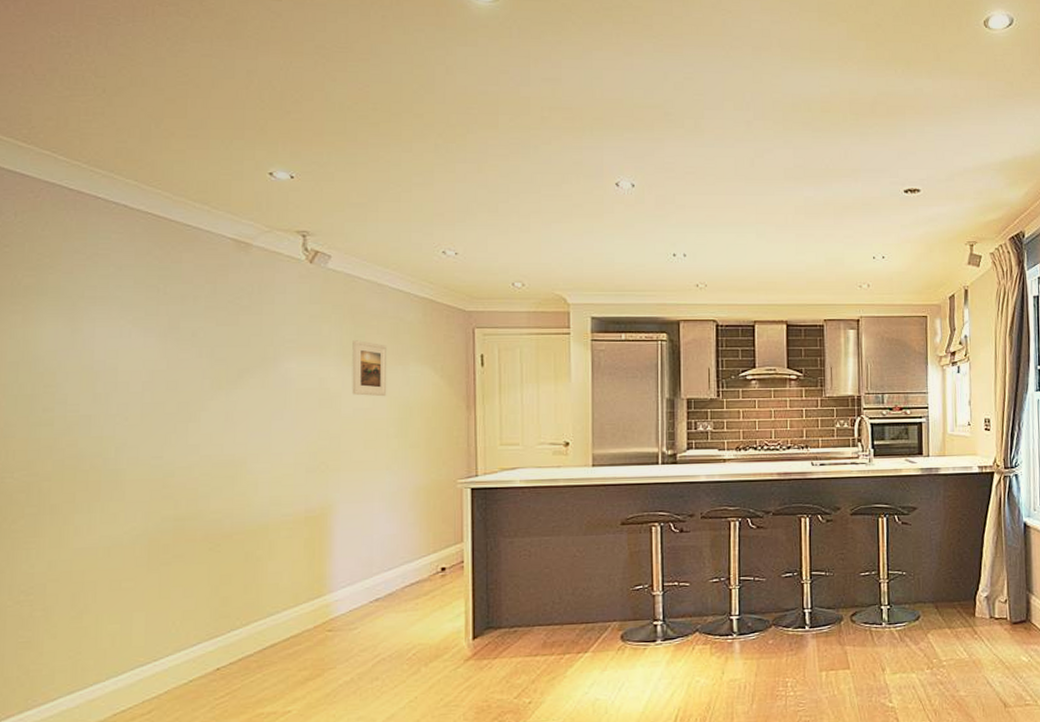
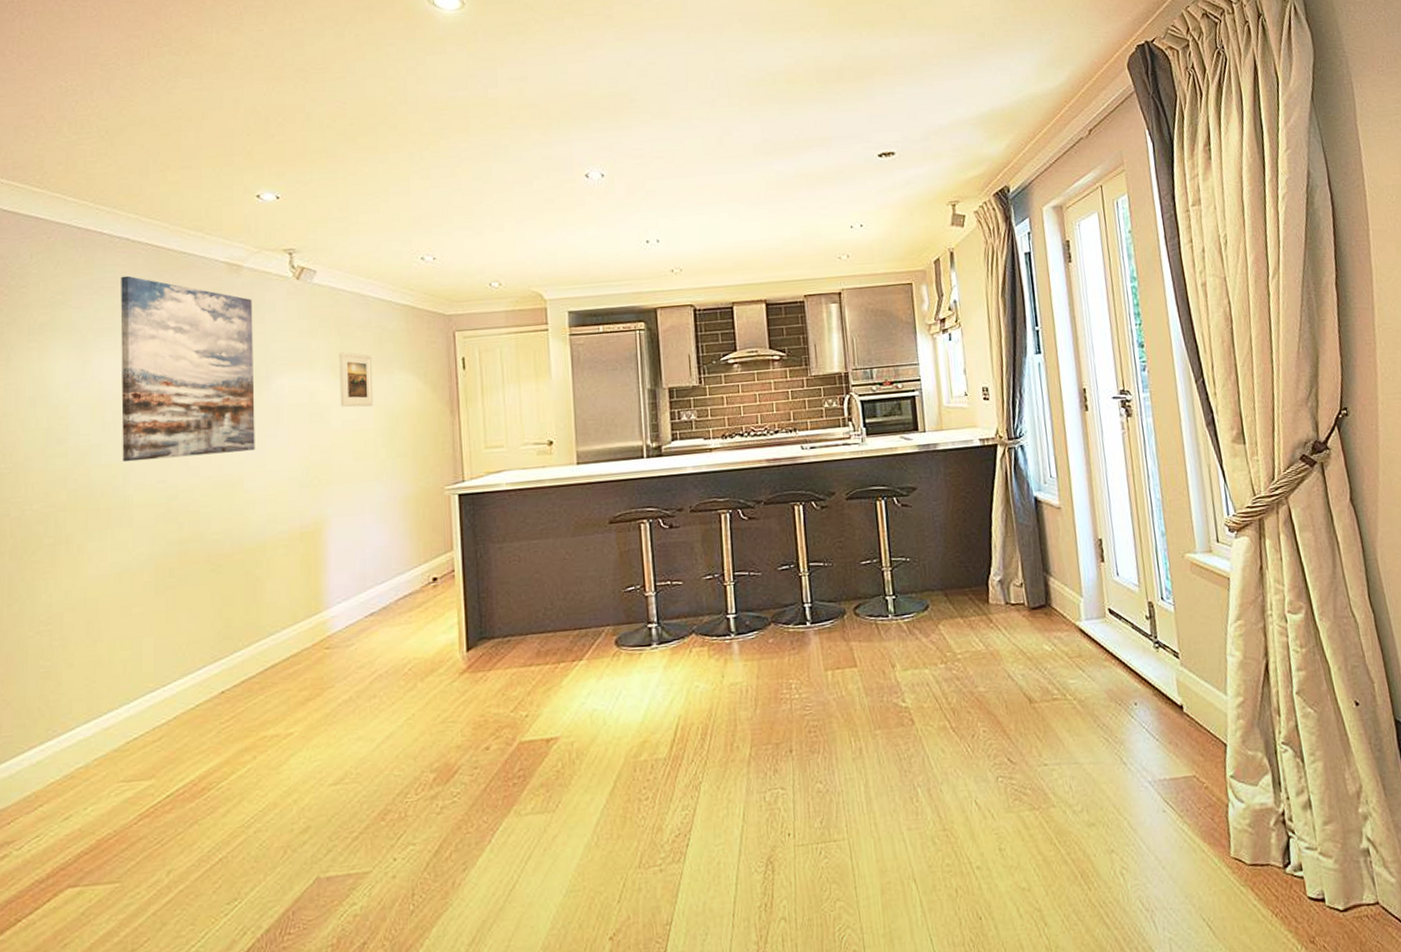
wall art: none [114,244,262,436] -> present [120,275,255,462]

